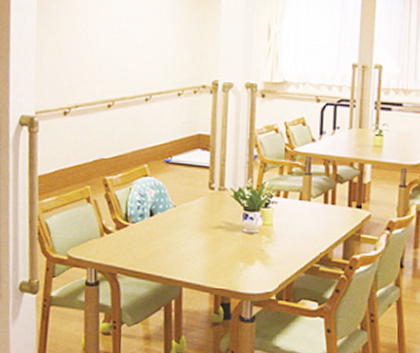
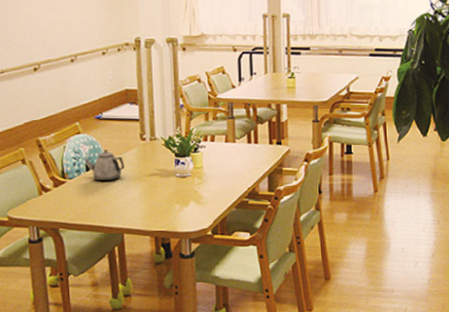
teapot: none [149,196,190,230] -> present [84,150,125,182]

